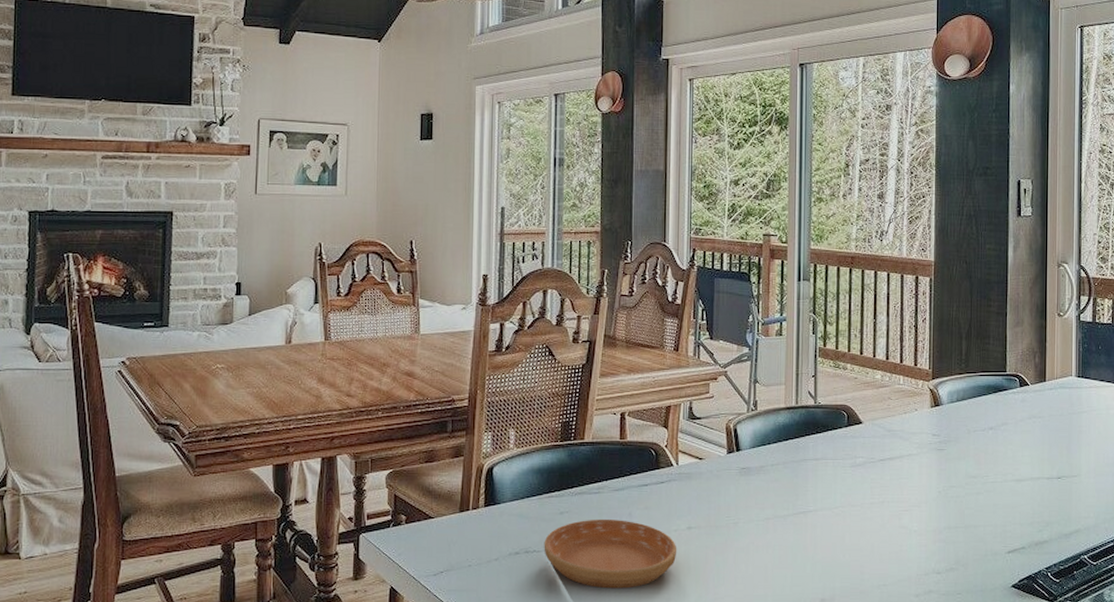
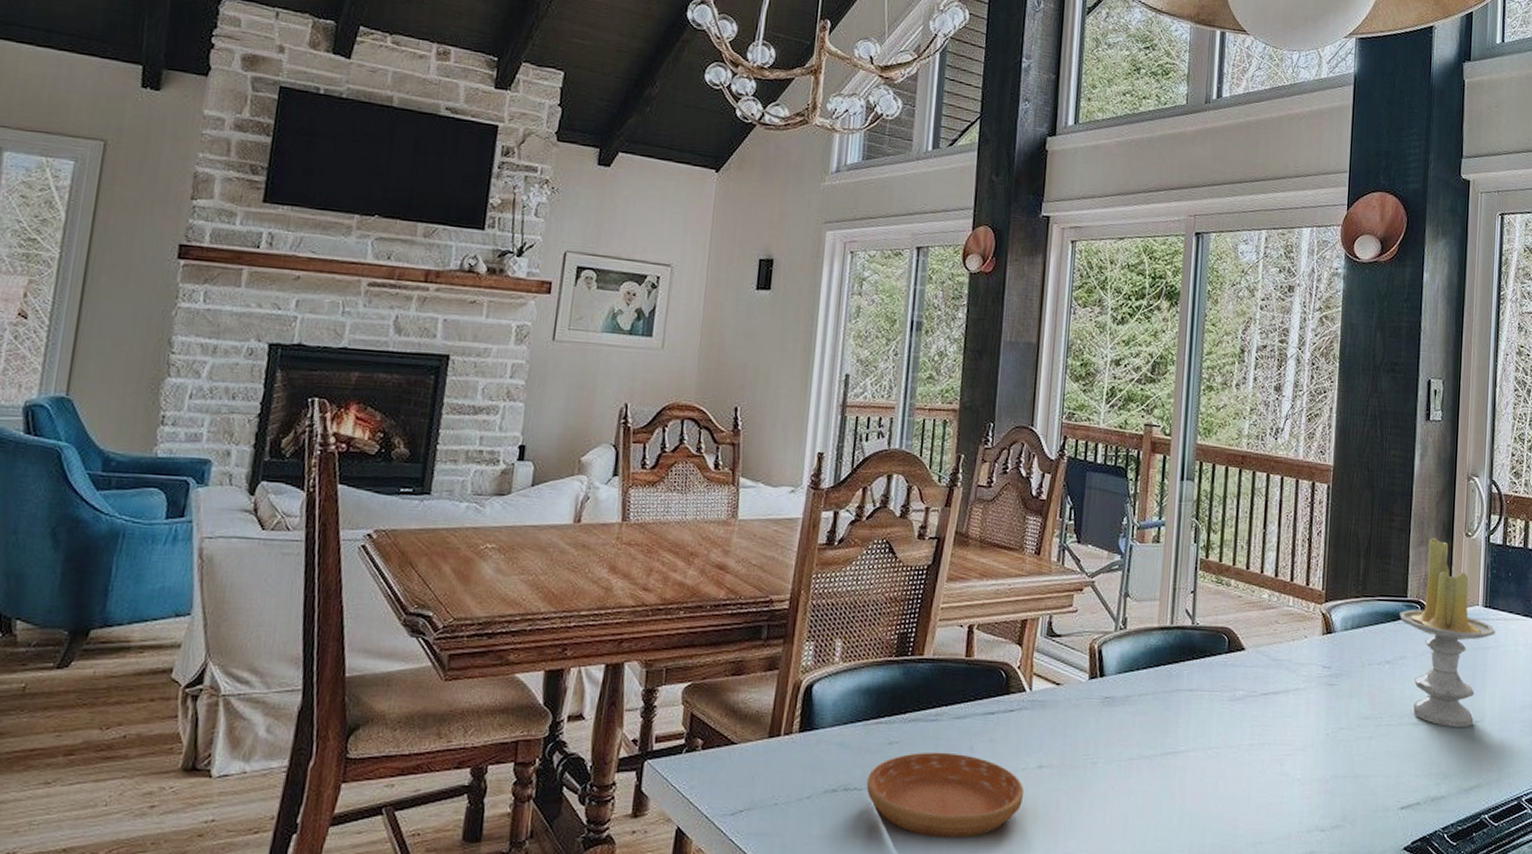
candle: none [1000,319,1088,481] -> present [1400,538,1495,727]

